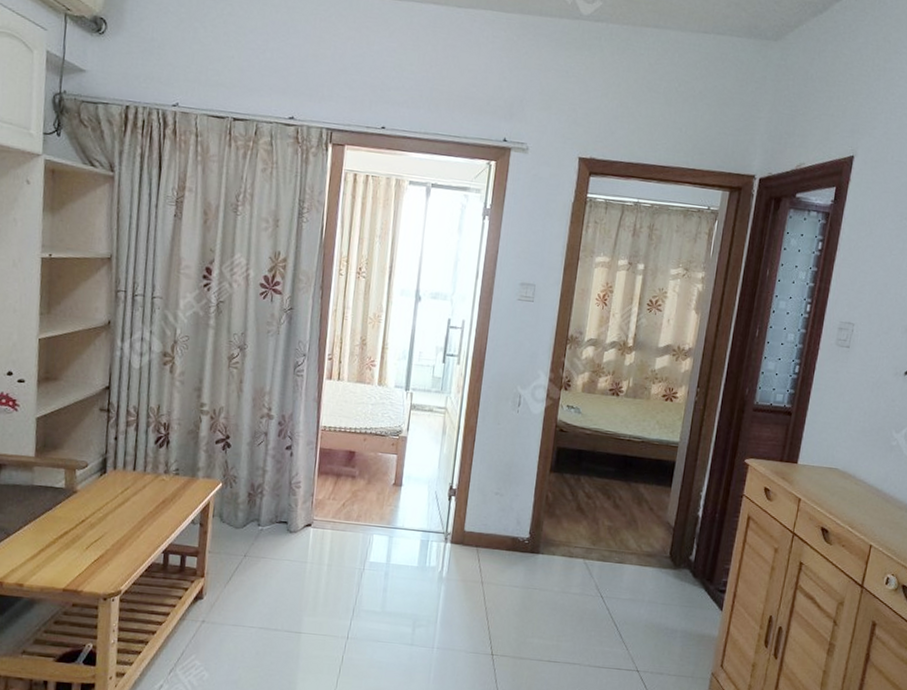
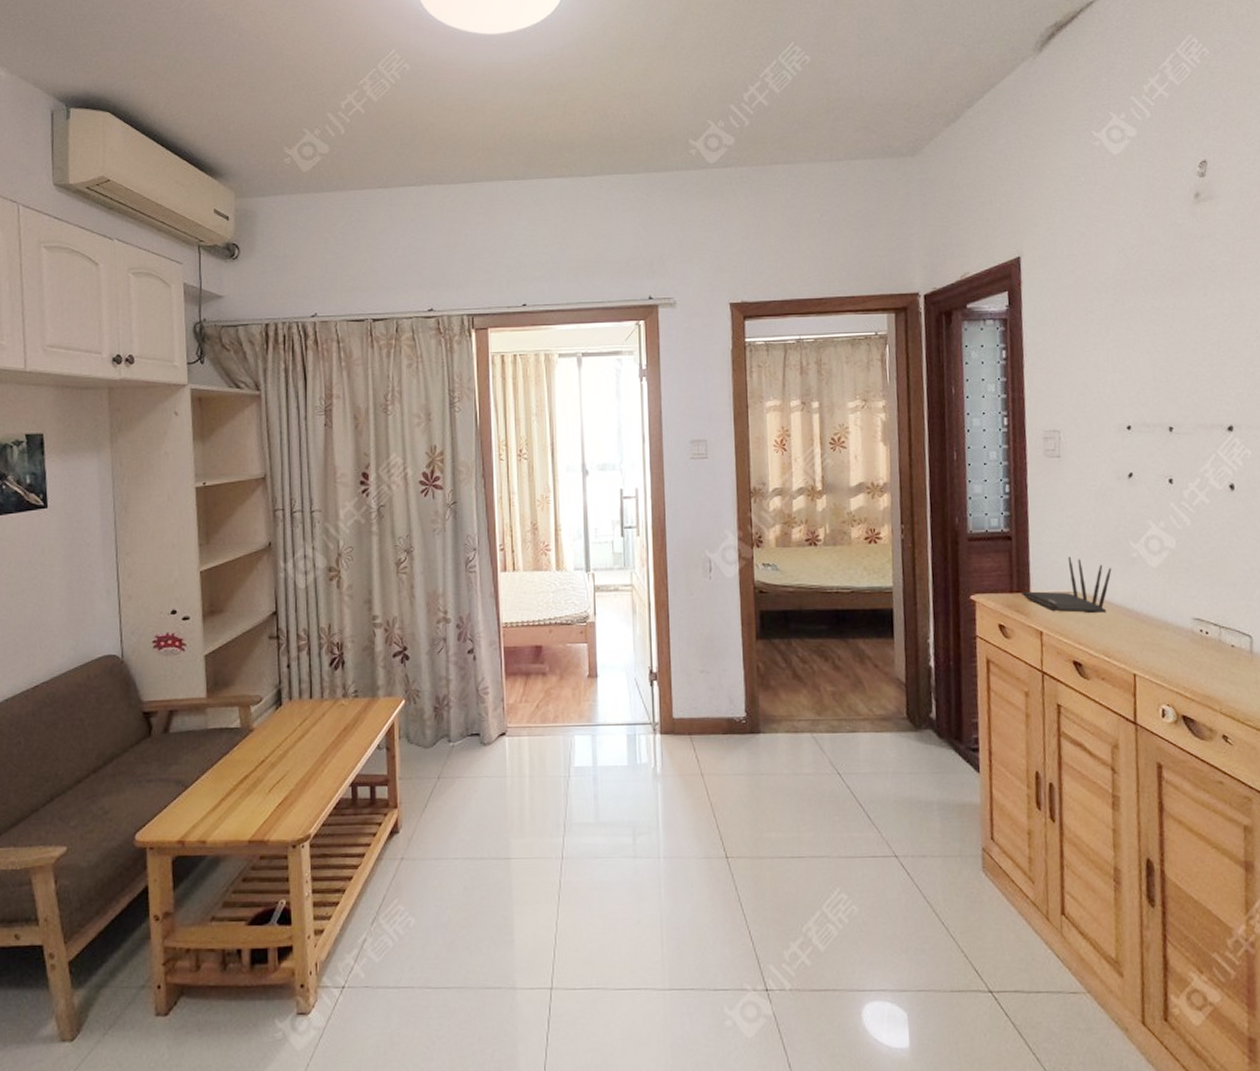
wifi router: none [790,437,872,491] -> present [1021,556,1112,614]

